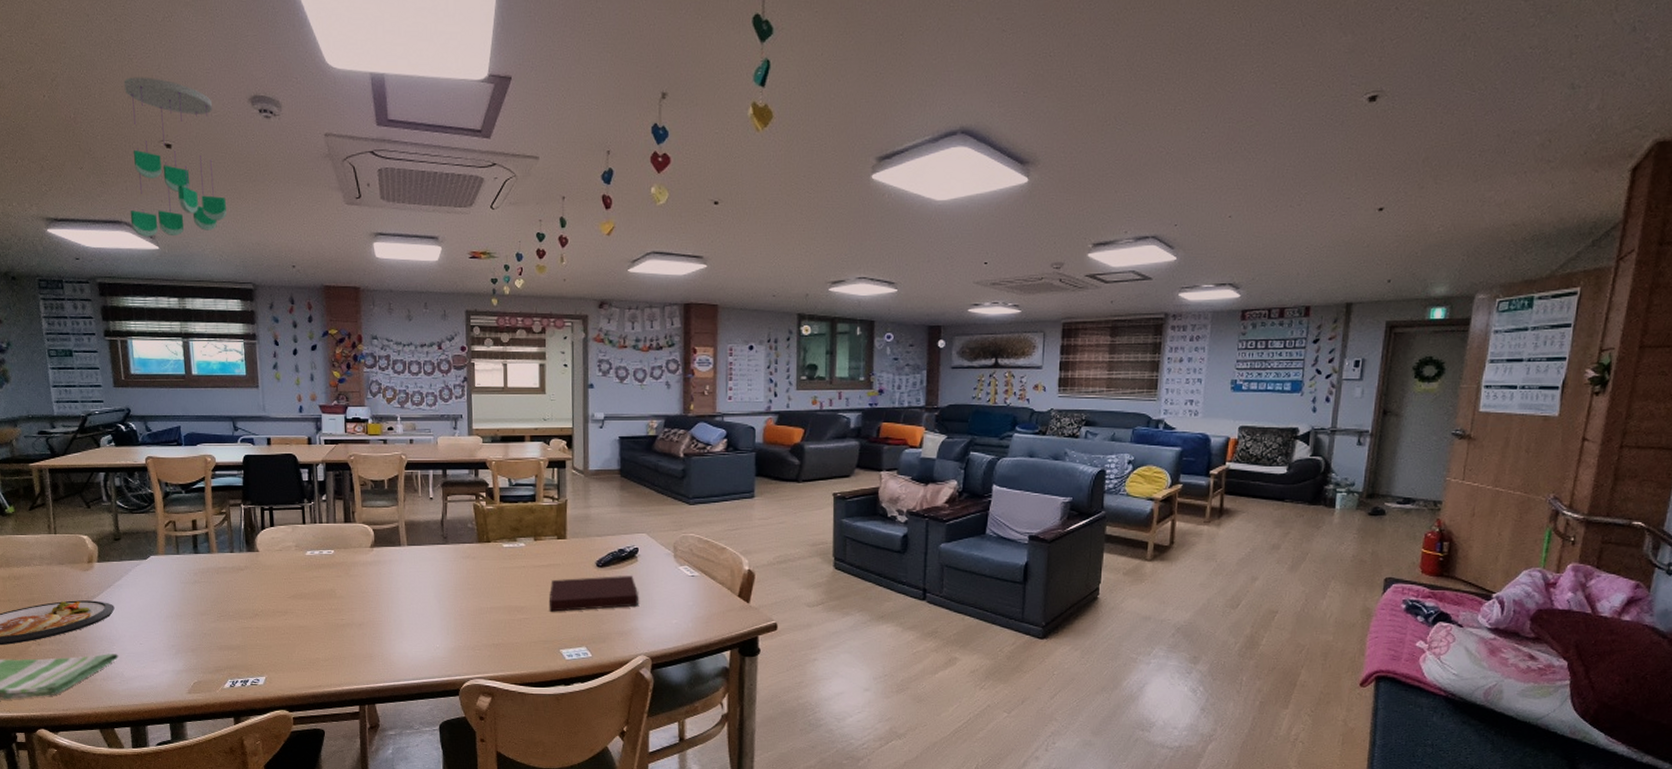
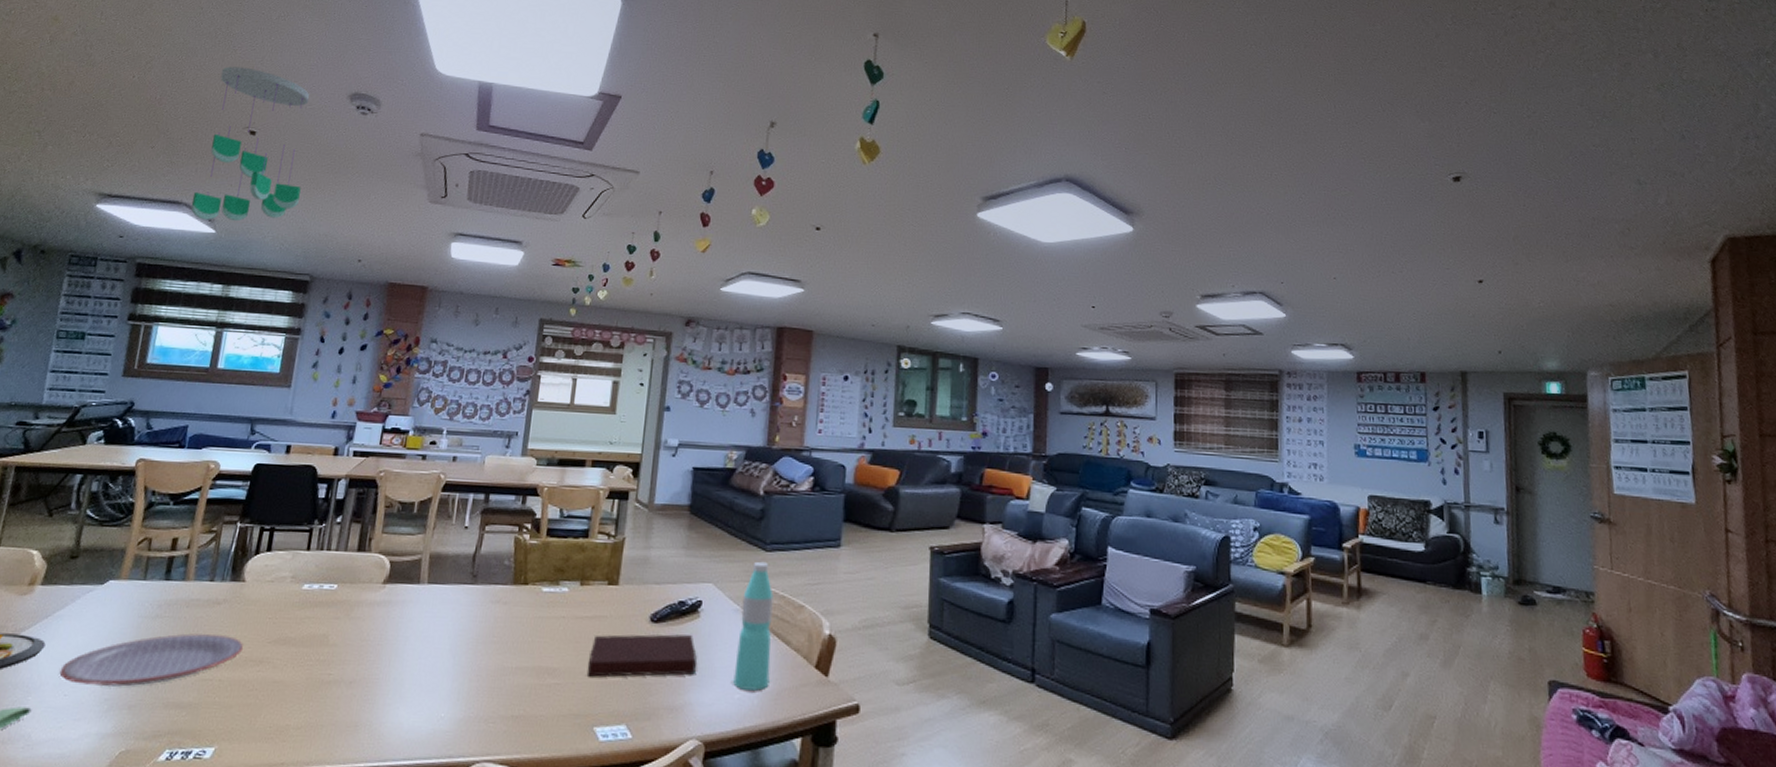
plate: none [131,594,269,636] -> present [59,633,243,687]
water bottle: none [670,513,700,616] -> present [733,561,774,691]

